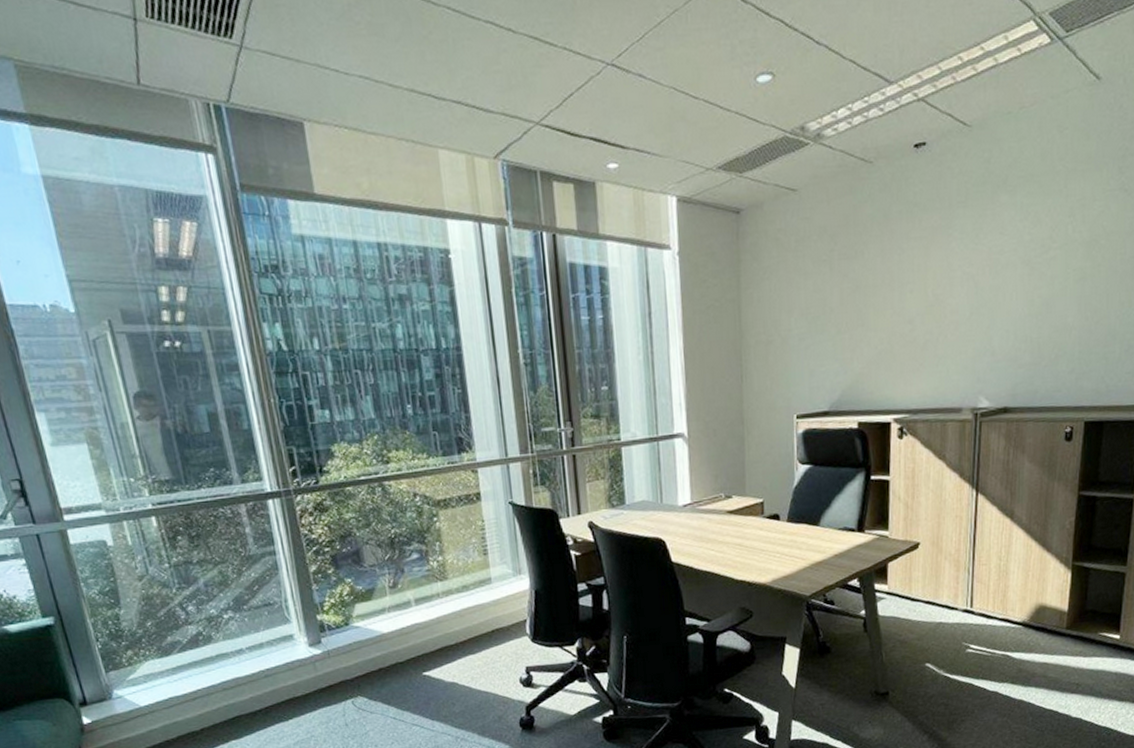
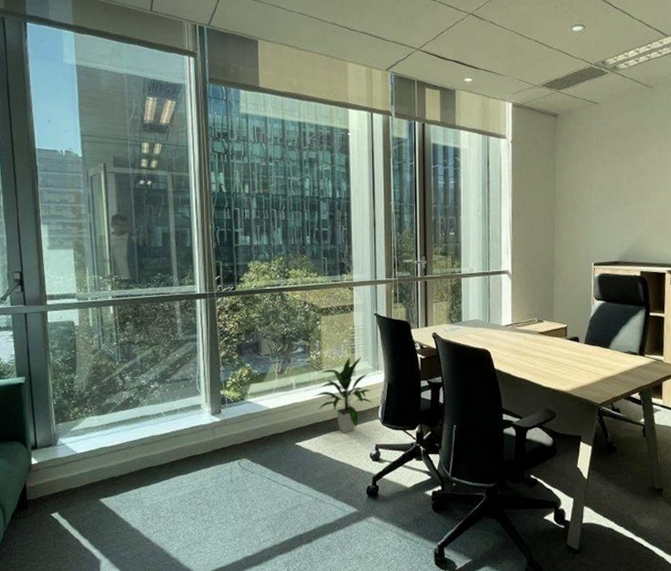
indoor plant: none [439,559,516,656] -> present [313,357,372,433]

